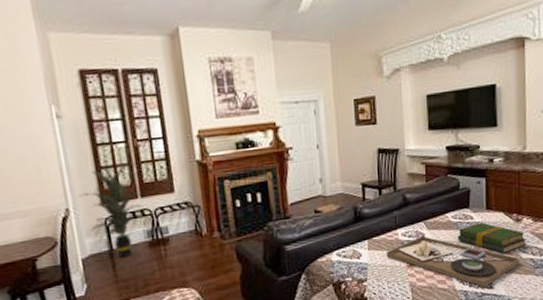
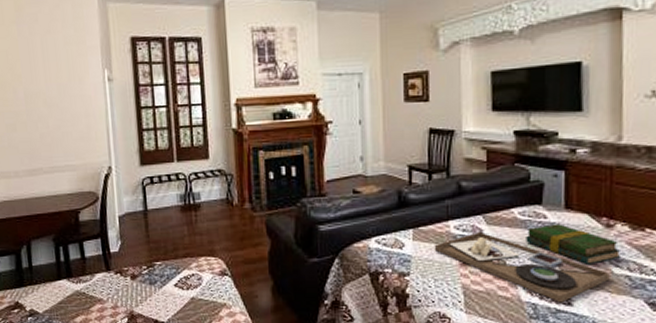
indoor plant: present [79,164,144,259] -> none [121,126,179,220]

